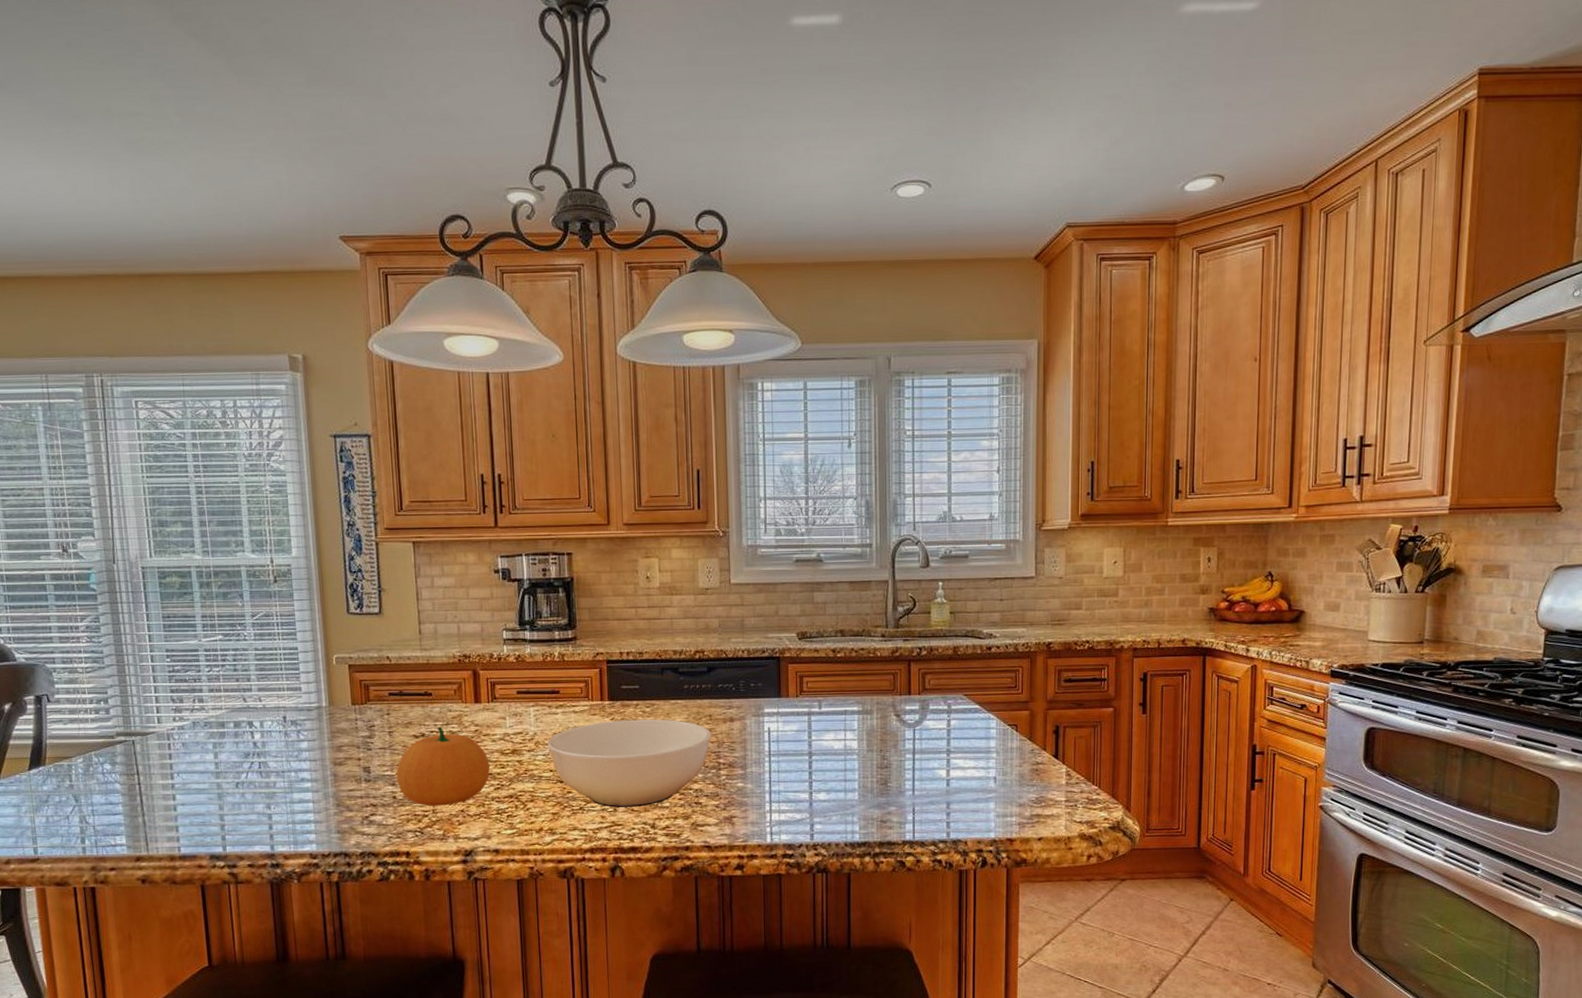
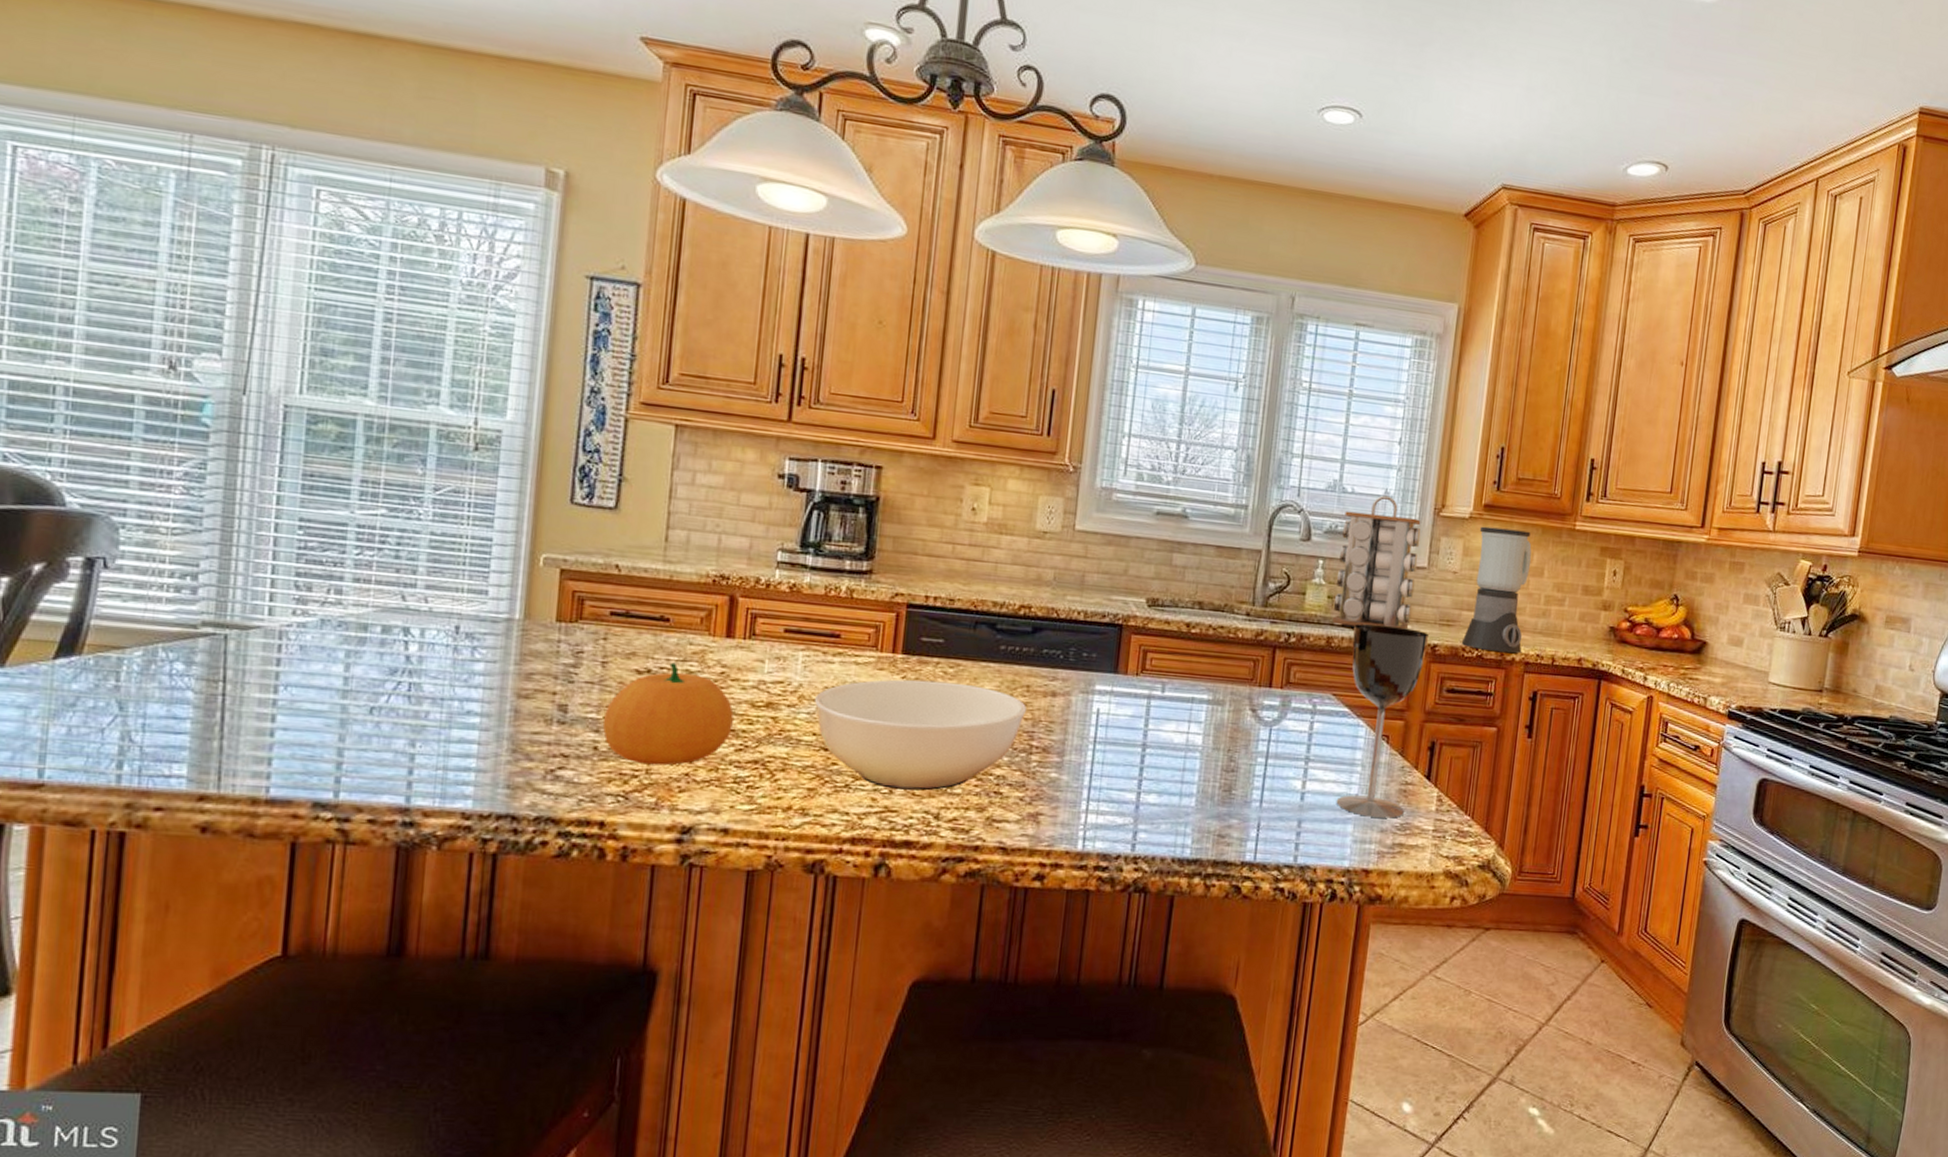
spice rack: none [957,519,1026,637] -> present [1333,495,1421,630]
wine glass: none [976,630,1043,795] -> present [1336,624,1428,818]
blender: none [1073,533,1130,643] -> present [1461,526,1532,653]

